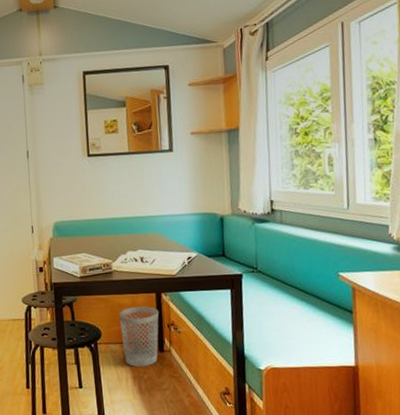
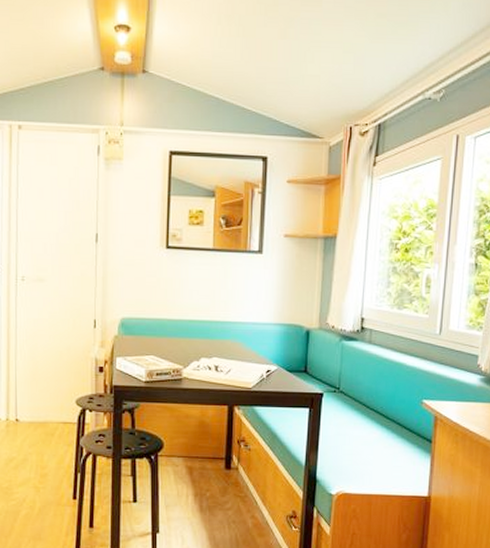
wastebasket: present [119,306,159,367] -> none [185,418,230,484]

